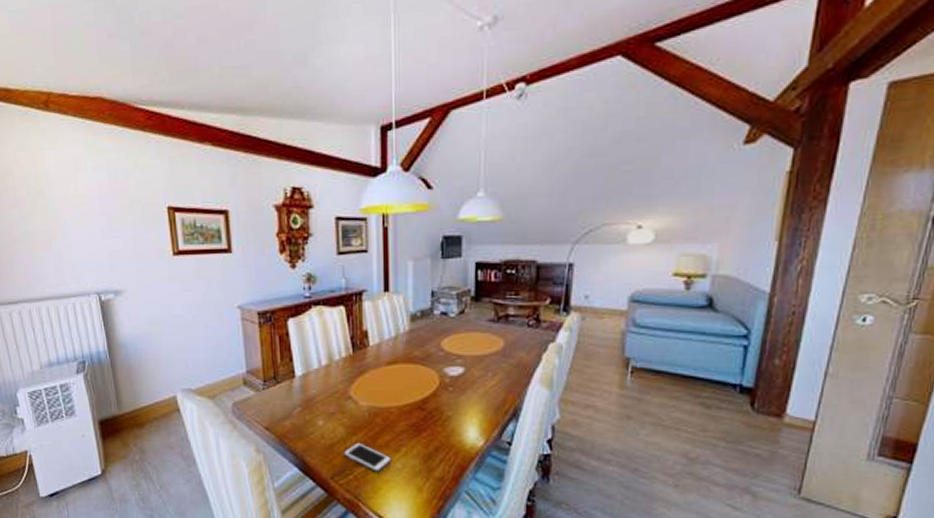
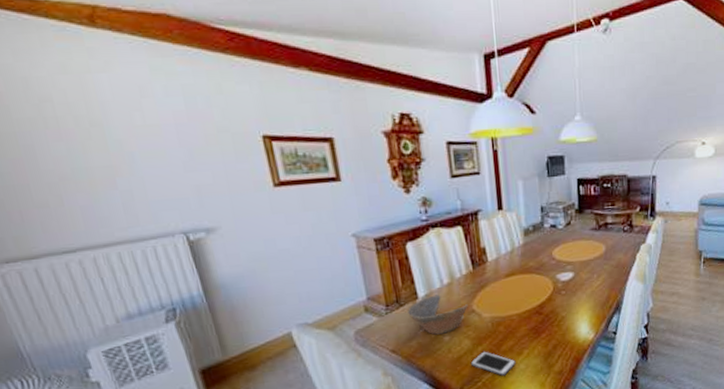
bowl: none [284,375,345,418] -> present [408,294,468,335]

